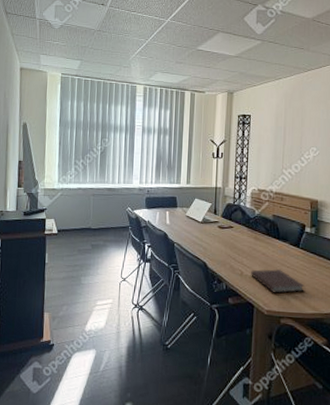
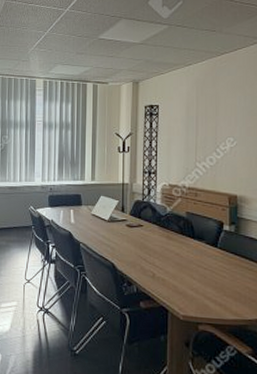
notebook: present [251,269,305,294] -> none [164,271,225,298]

